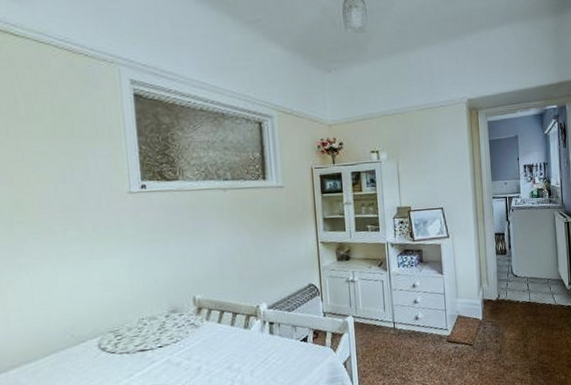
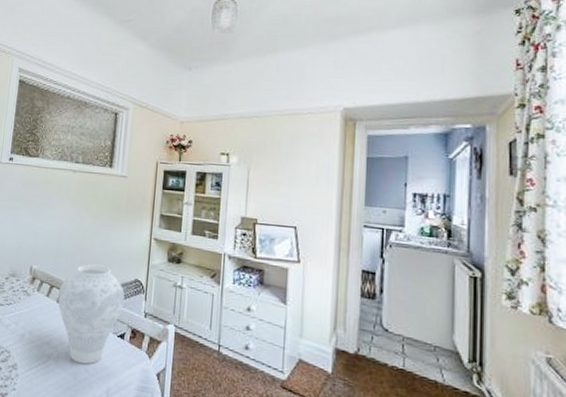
vase: none [231,278,302,376] -> present [58,263,125,364]

